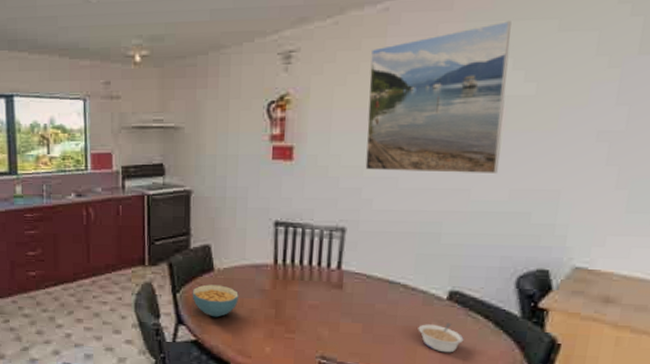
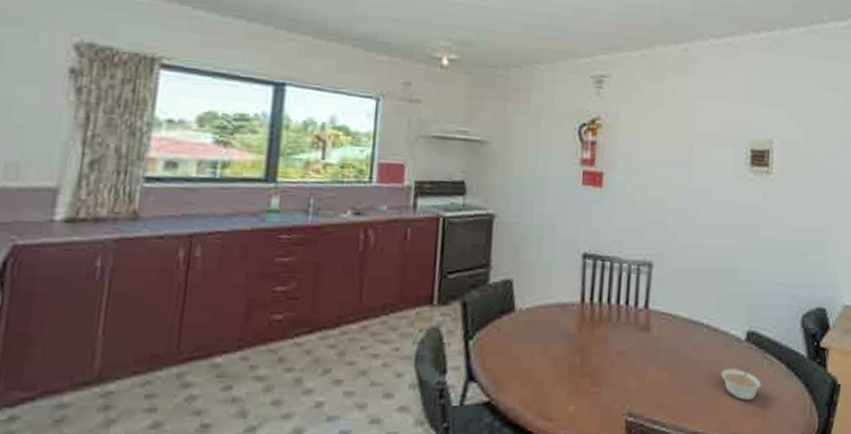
cereal bowl: present [192,284,239,317] -> none [487,328,541,370]
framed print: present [365,21,511,175] -> none [670,75,784,213]

